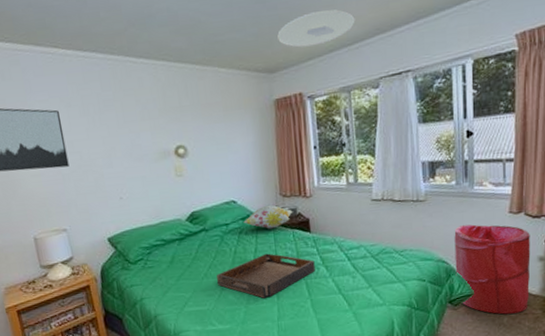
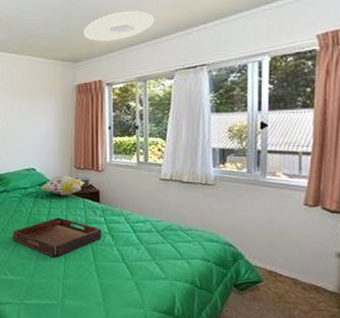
laundry hamper: present [454,224,531,315] -> none [243,211,328,308]

